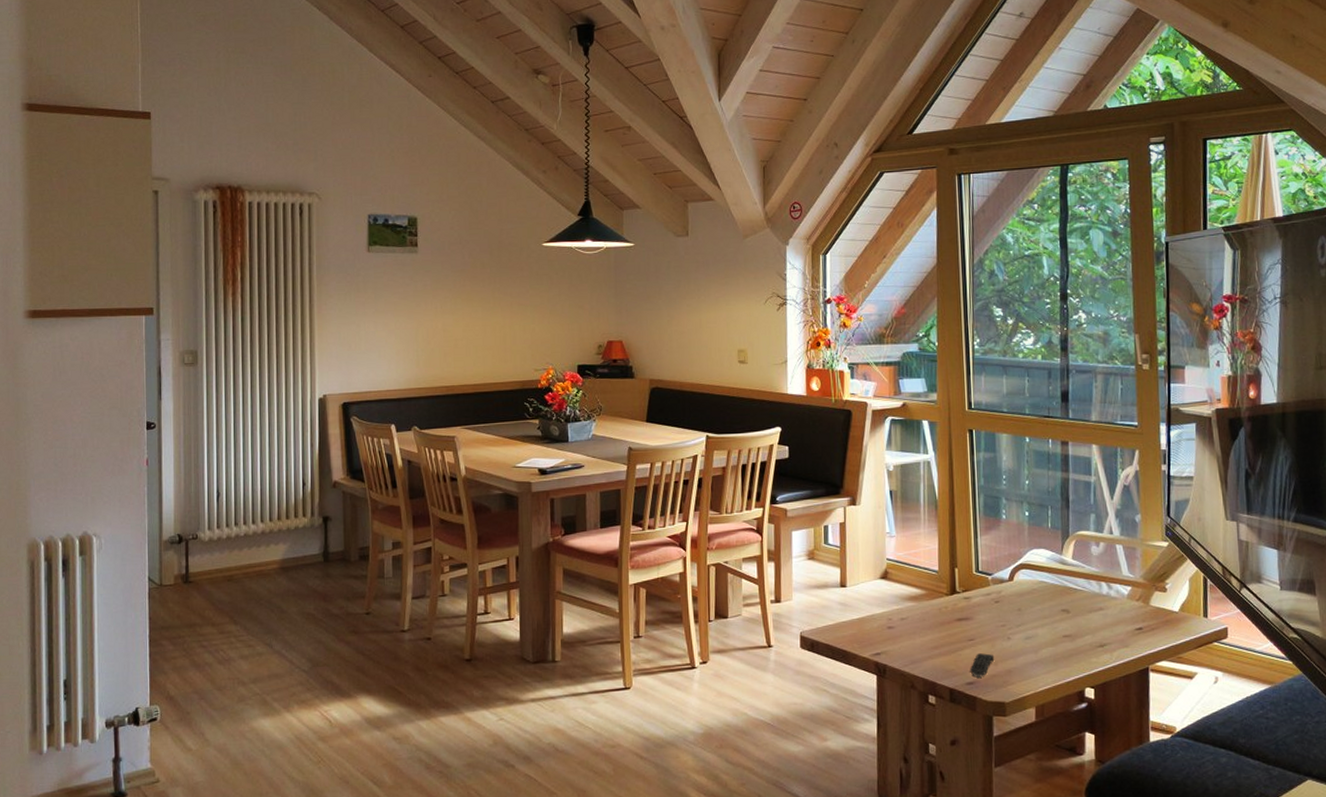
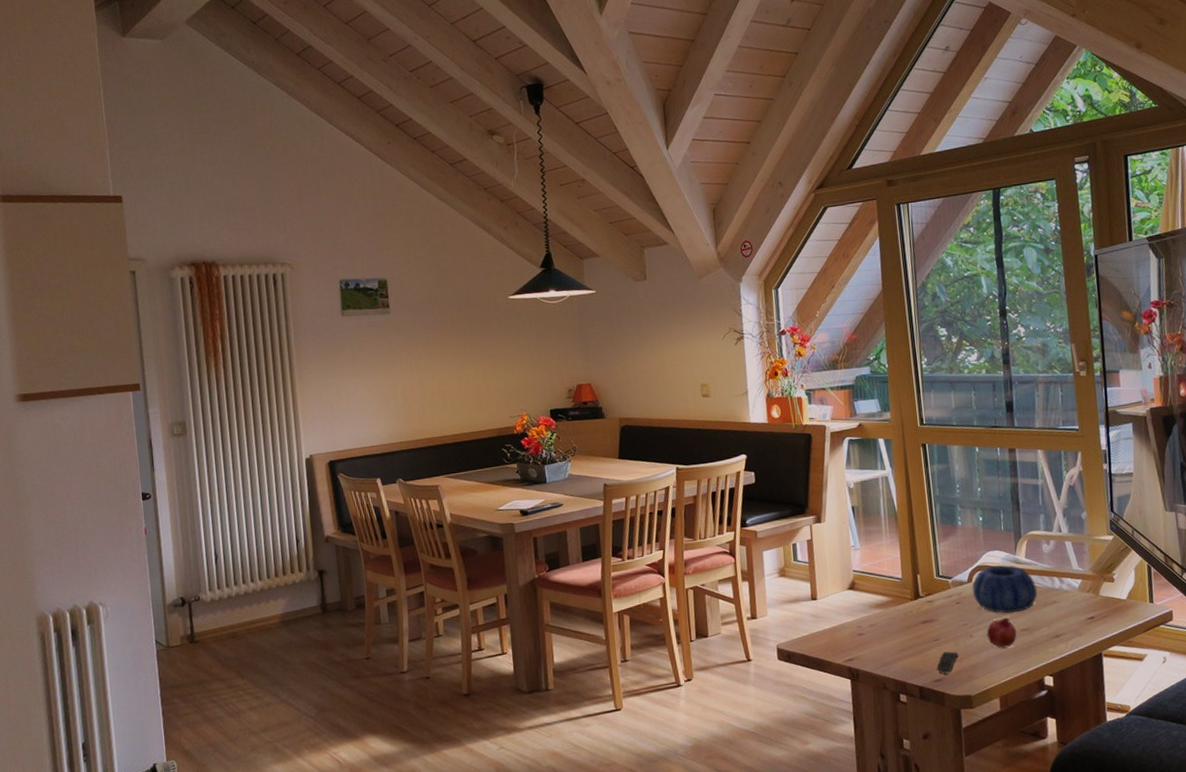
decorative bowl: none [1013,564,1083,617] -> present [972,564,1038,614]
fruit: none [1025,621,1059,654] -> present [986,617,1017,648]

